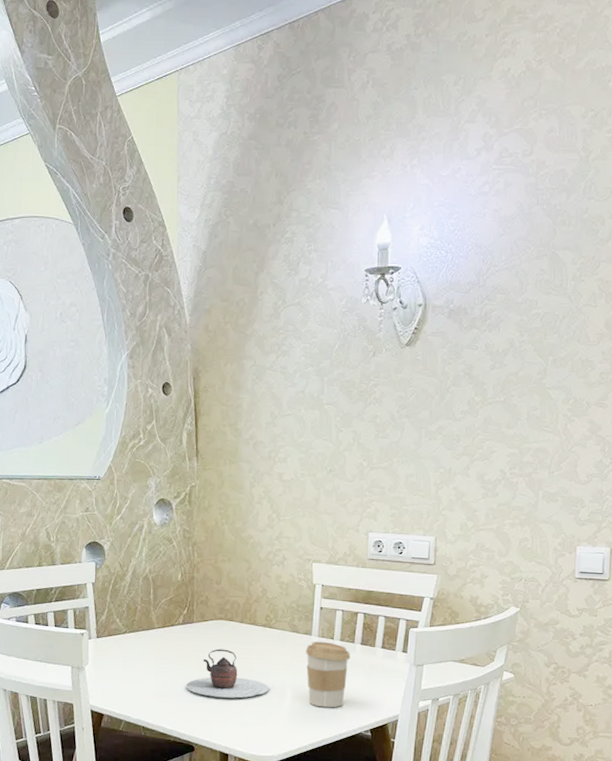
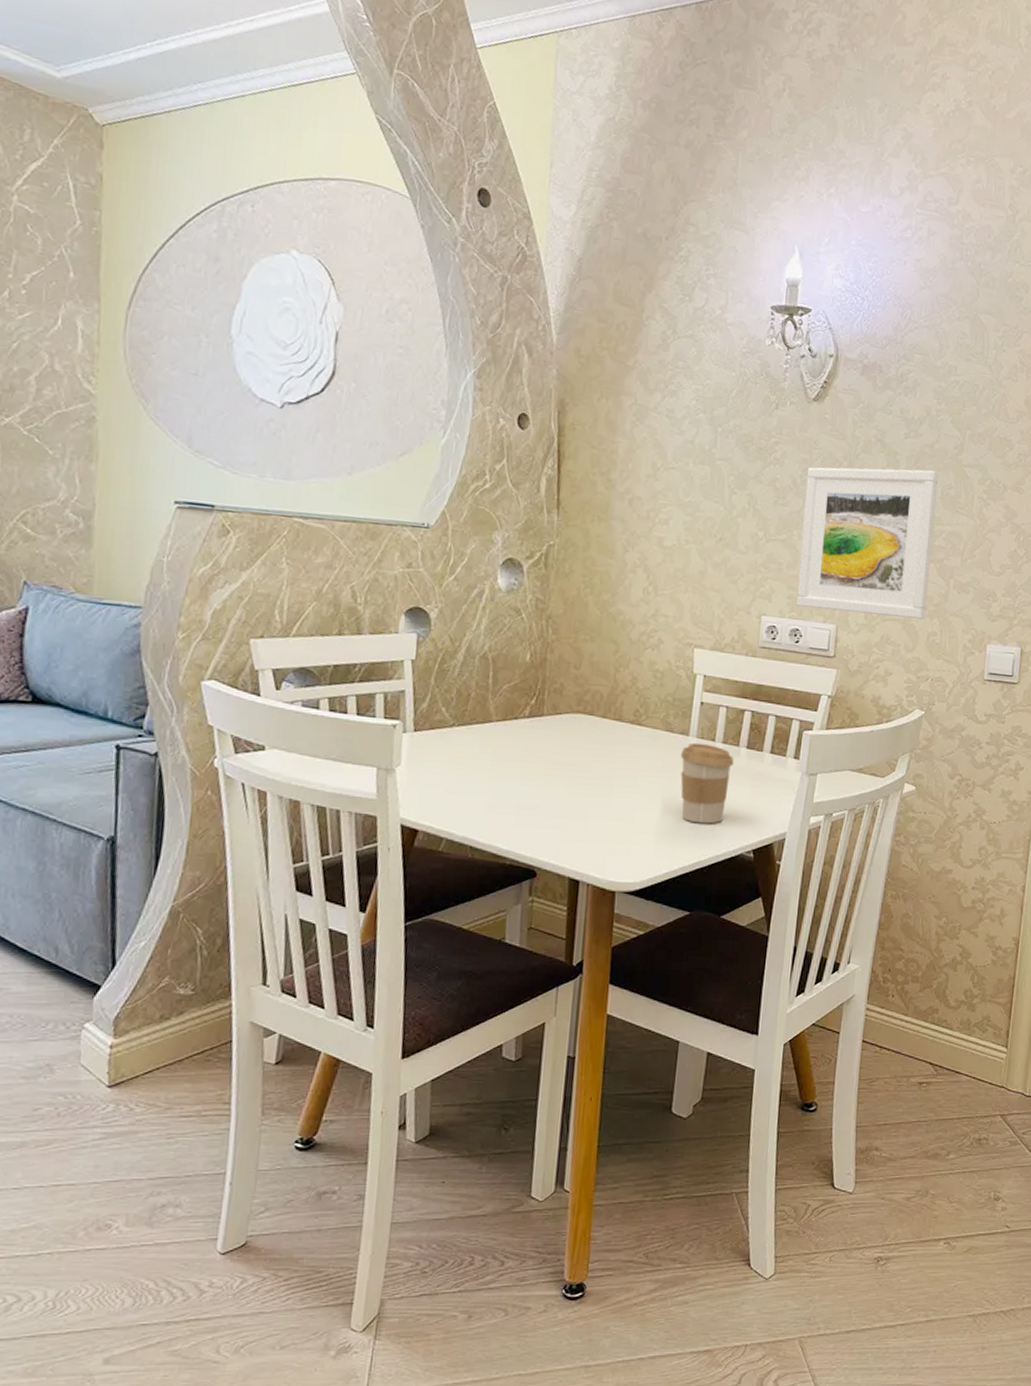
teapot: present [185,649,269,698] -> none [528,749,634,811]
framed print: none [398,395,524,527] -> present [796,467,939,619]

